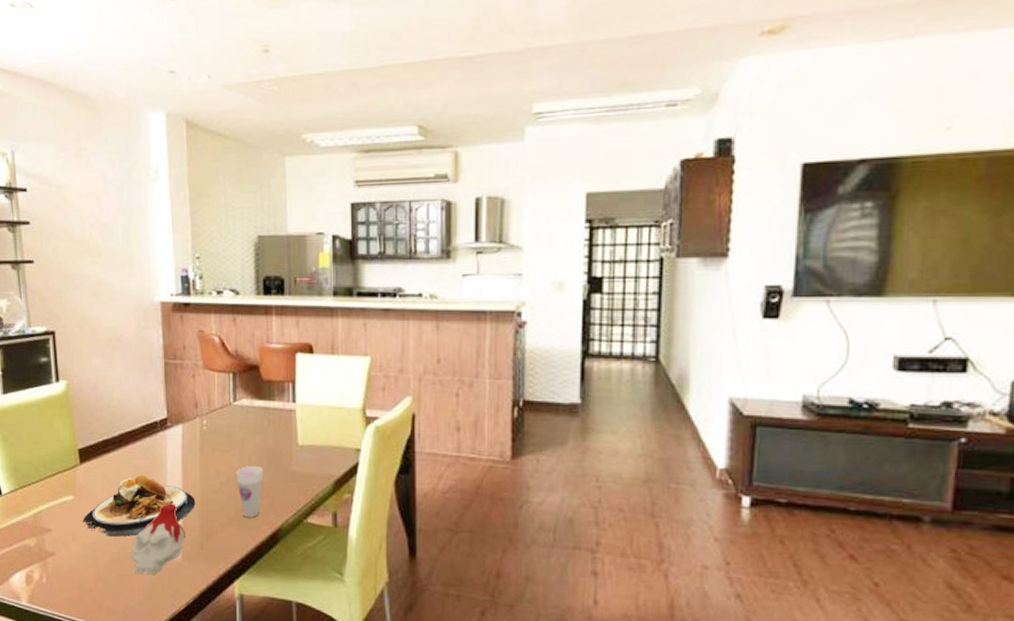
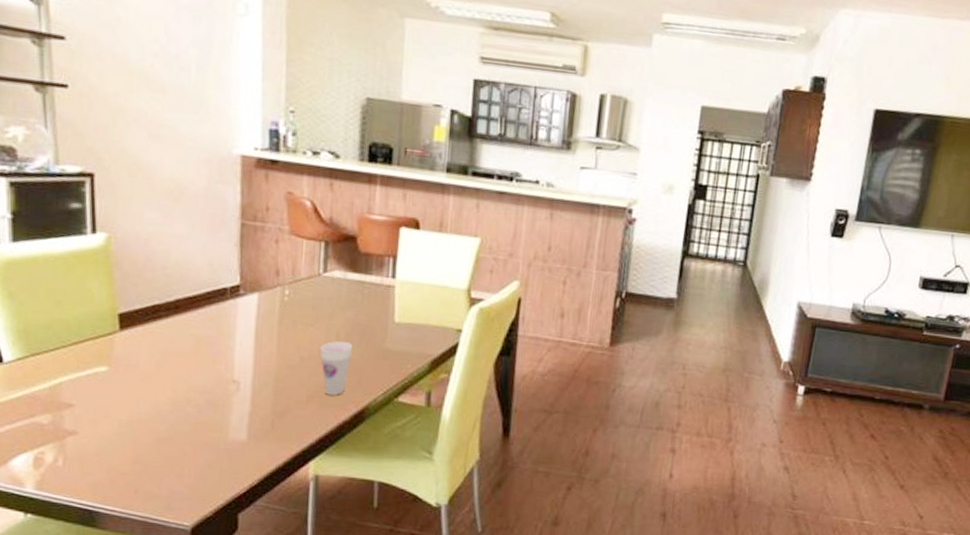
plate: present [83,475,196,537] -> none [119,346,269,414]
candle: present [131,502,186,575] -> none [182,377,254,456]

